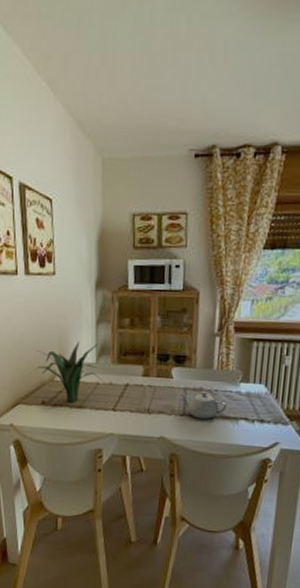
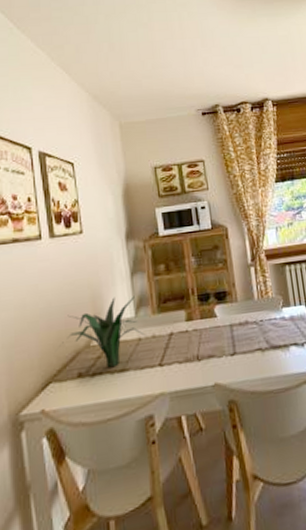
teapot: present [180,392,227,420] -> none [226,324,275,355]

